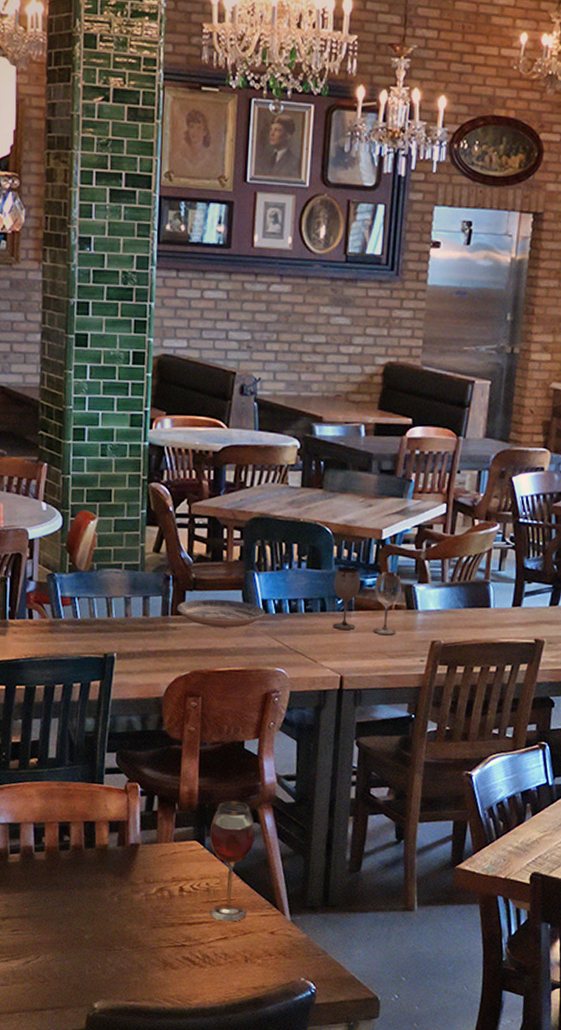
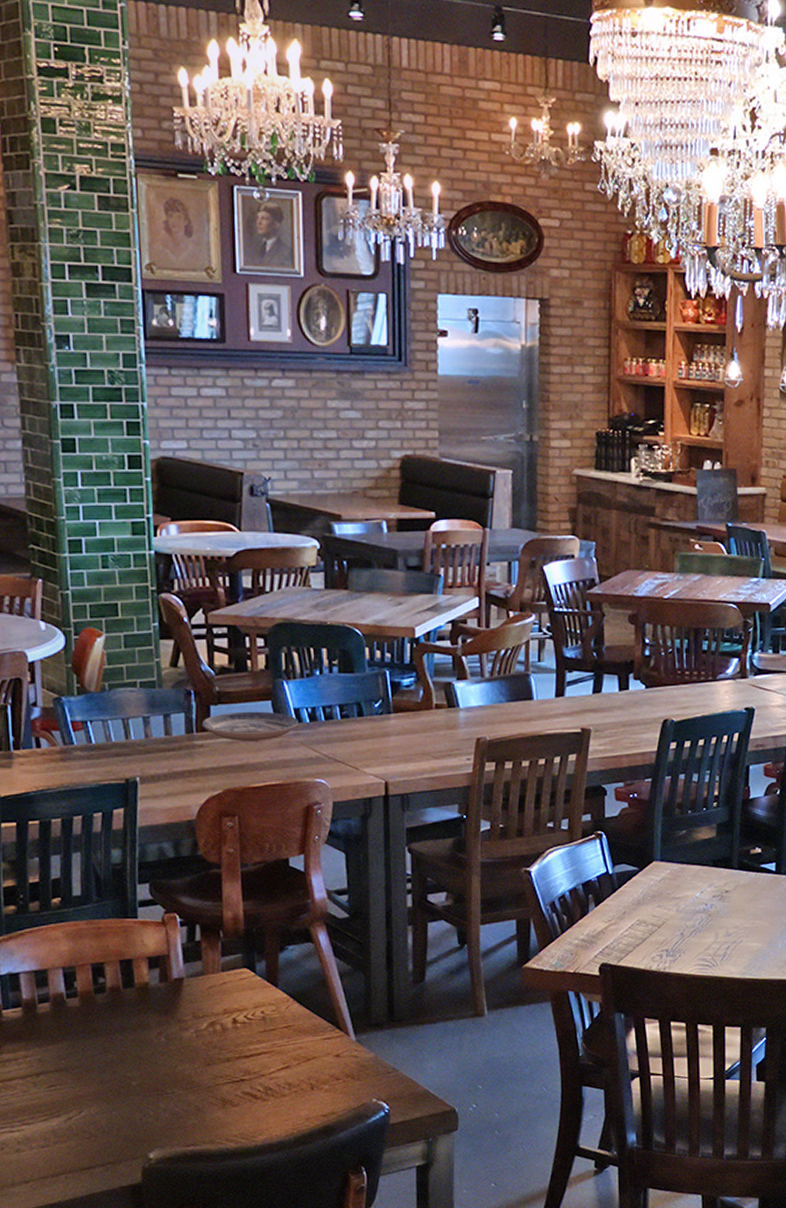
wineglass: present [209,800,255,922] -> none [260,921,309,1050]
wineglass: present [332,567,402,636] -> none [368,669,441,736]

